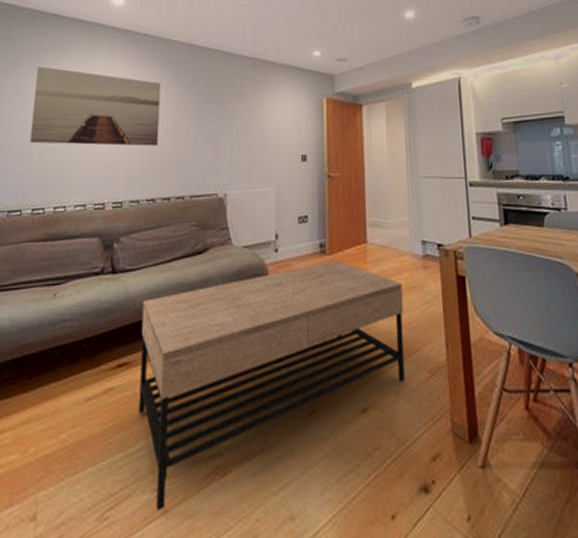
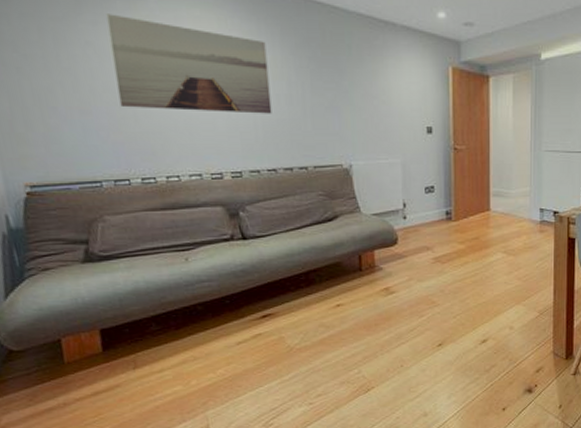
coffee table: present [139,260,406,511] -> none [278,225,520,417]

